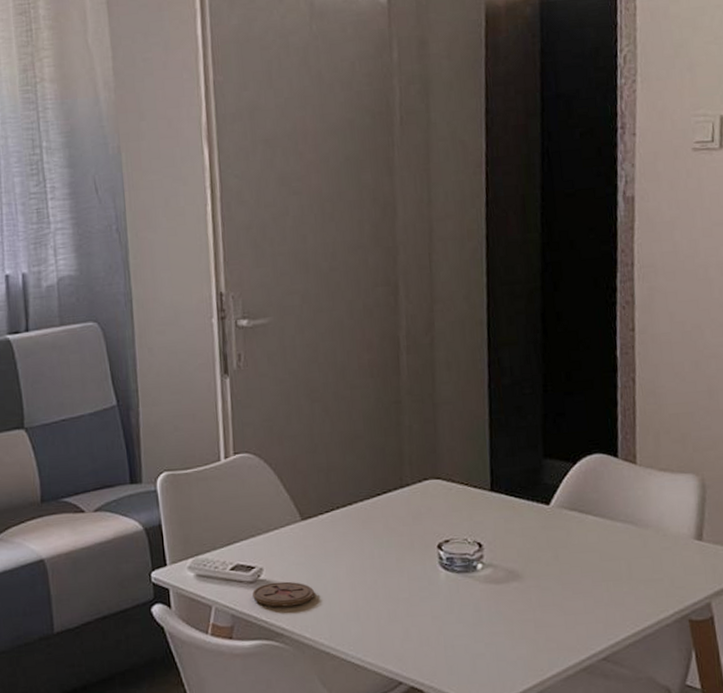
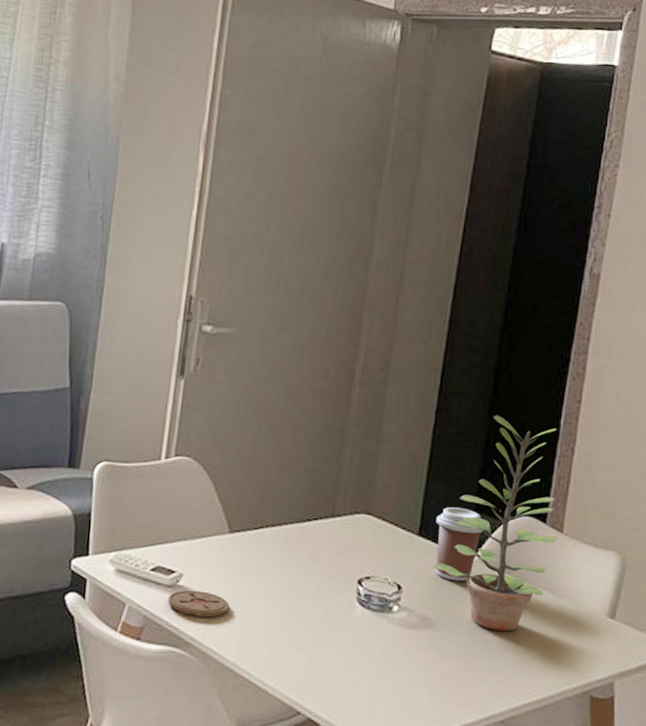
coffee cup: none [506,456,557,530] -> present [436,507,485,582]
plant: none [510,357,633,571] -> present [433,415,558,631]

